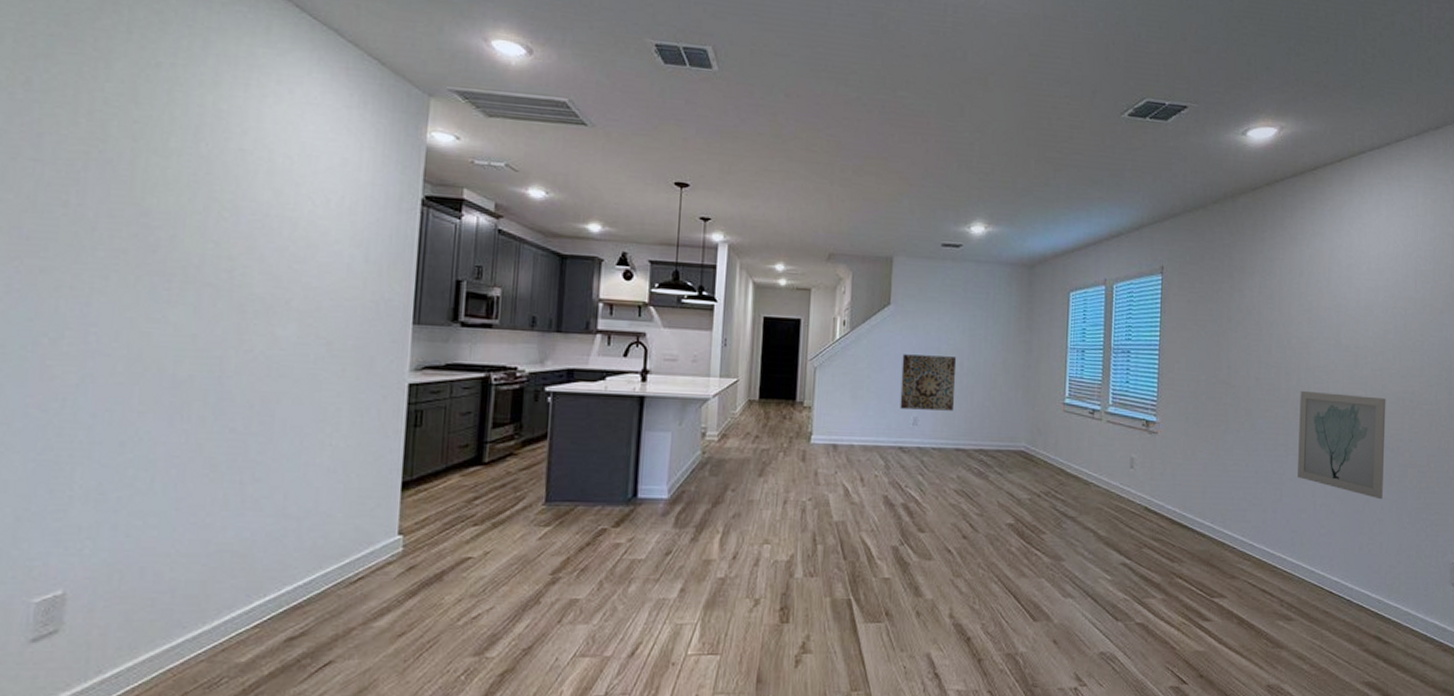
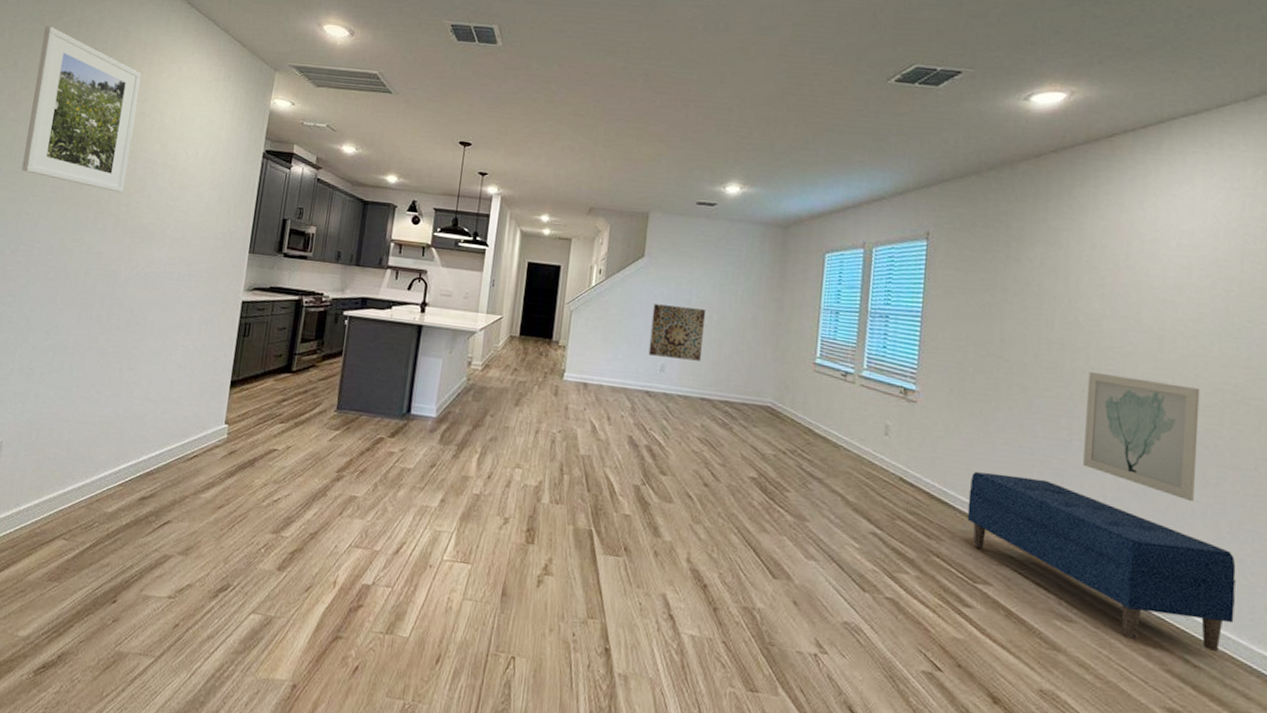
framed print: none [55,29,235,256] -> present [21,25,142,193]
bench: none [1204,493,1414,628] -> present [967,472,1236,653]

